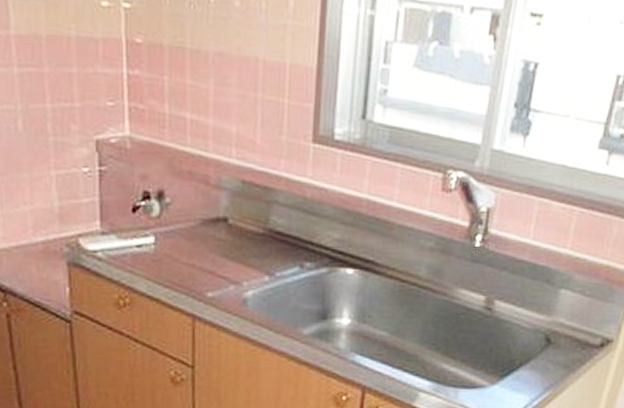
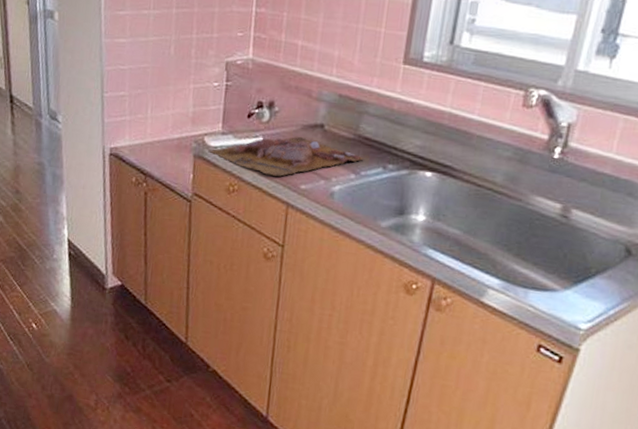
cutting board: none [86,233,279,284] -> present [208,136,365,177]

